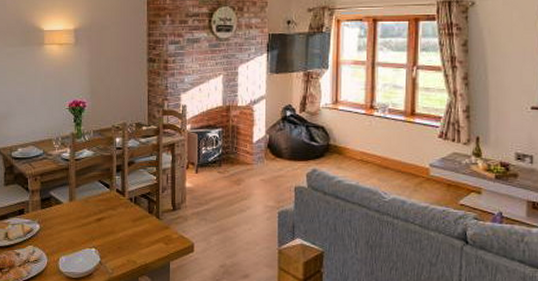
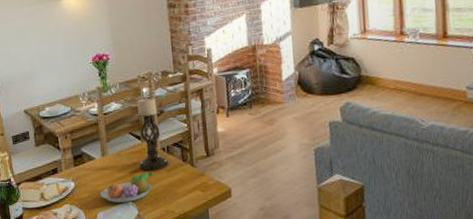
fruit bowl: none [64,221,120,249] -> present [100,172,154,203]
candle holder: none [105,146,135,219] -> present [134,96,169,171]

